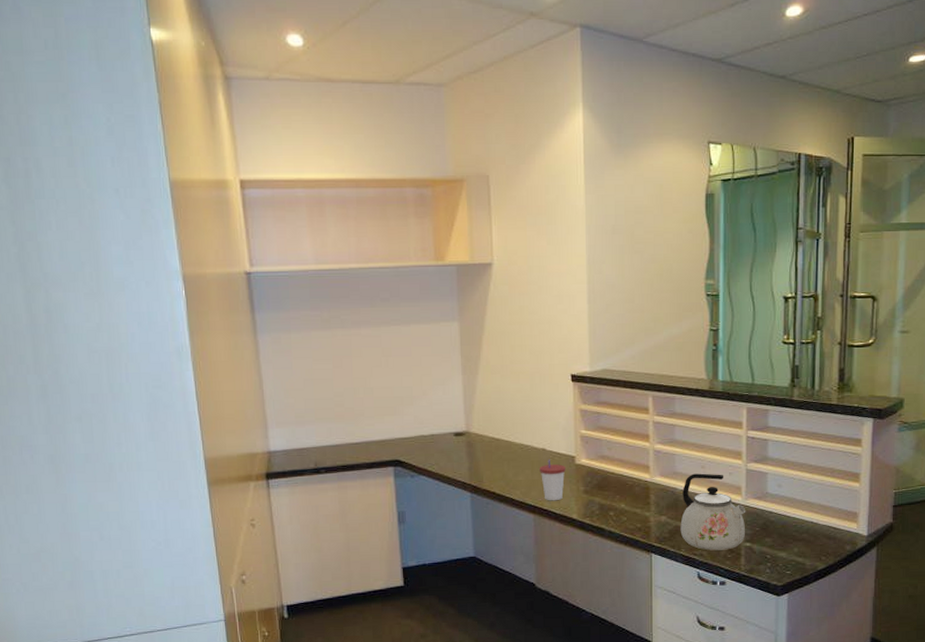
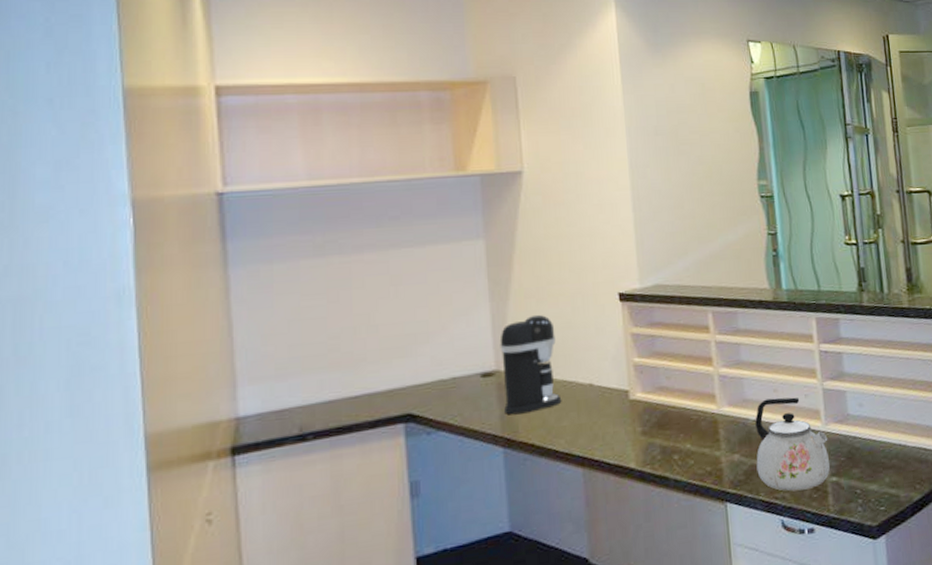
coffee maker: none [469,388,519,468] -> present [500,314,562,415]
cup: present [539,460,566,501] -> none [587,397,619,449]

